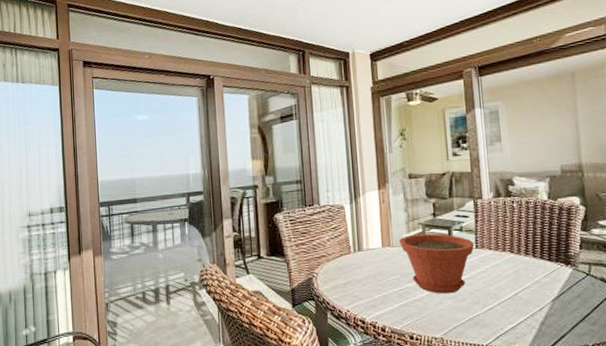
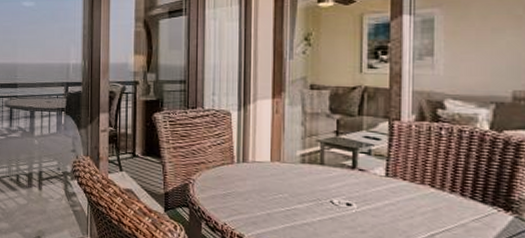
plant pot: present [399,233,475,294] -> none [292,151,384,223]

